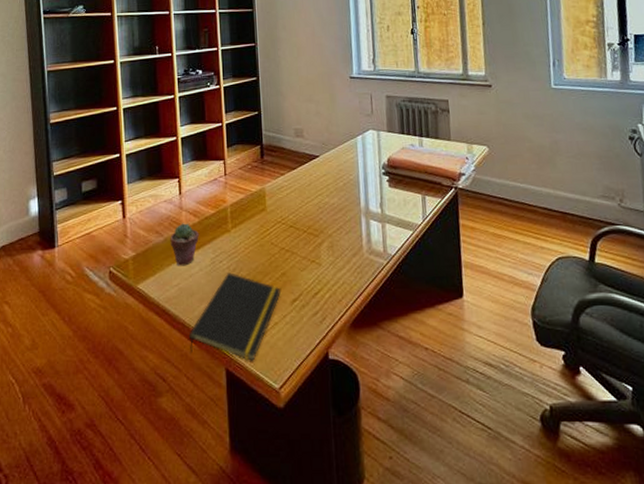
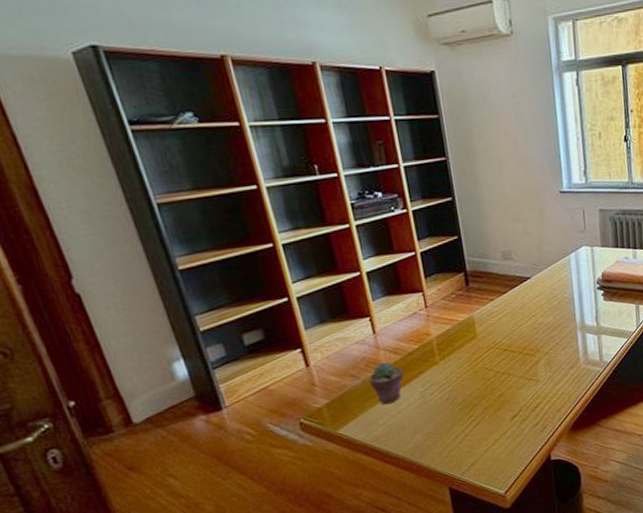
notepad: present [188,272,281,361] -> none [405,402,500,483]

